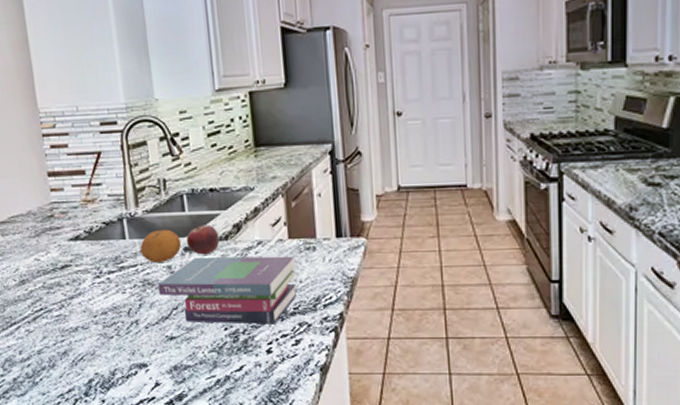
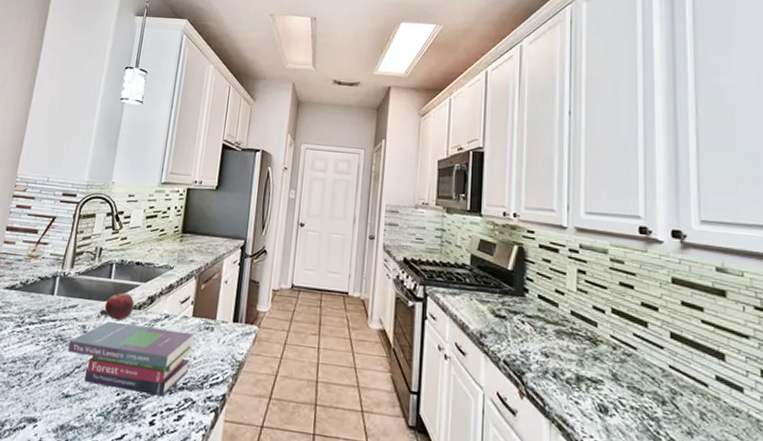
fruit: present [140,229,182,264] -> none [62,291,101,322]

